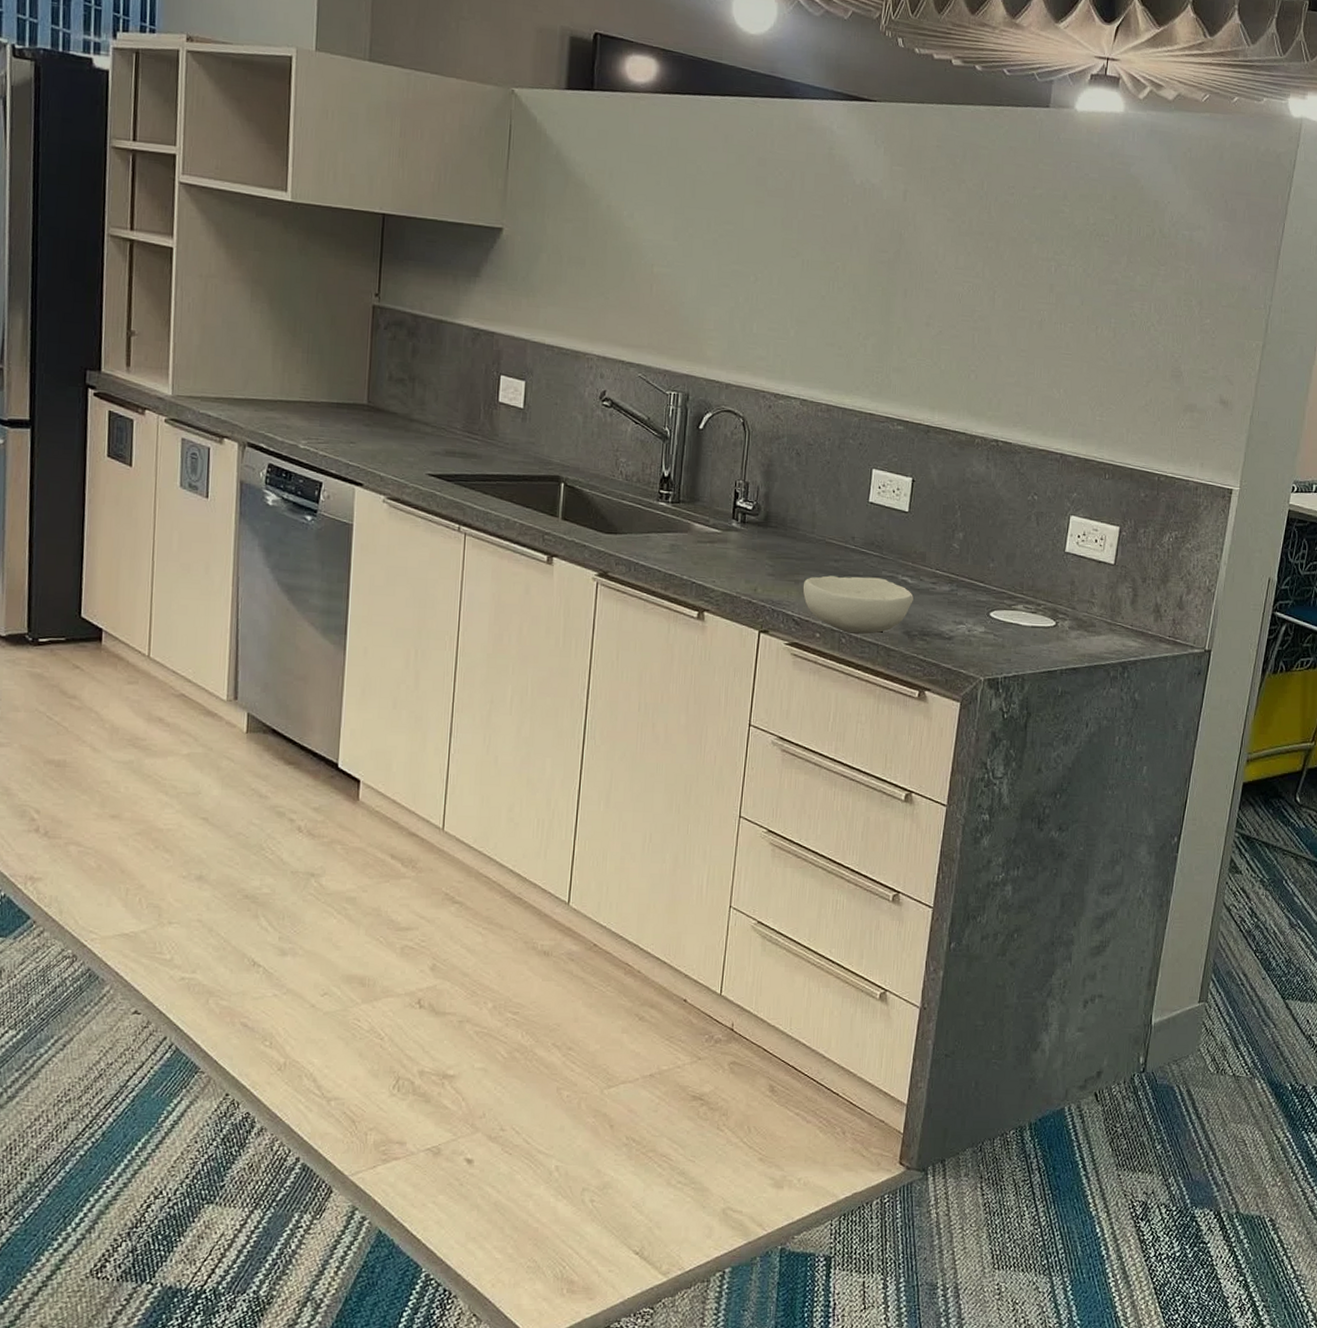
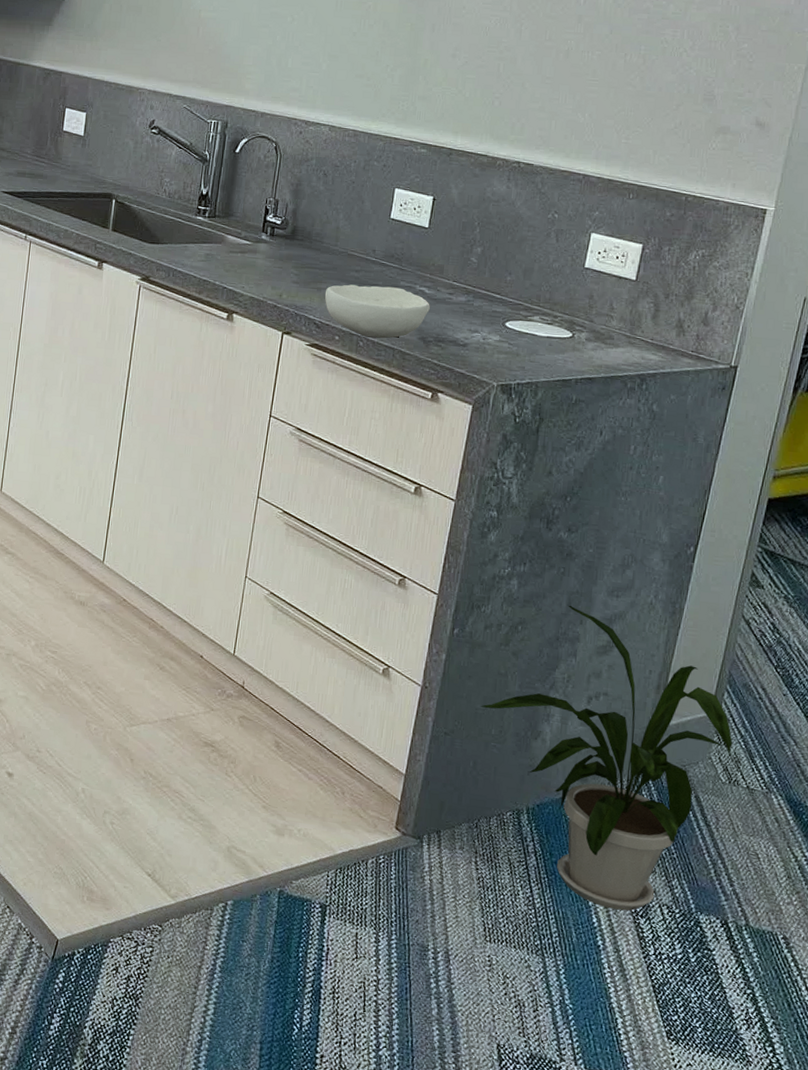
house plant: none [980,907,1219,1216] -> present [480,604,733,911]

